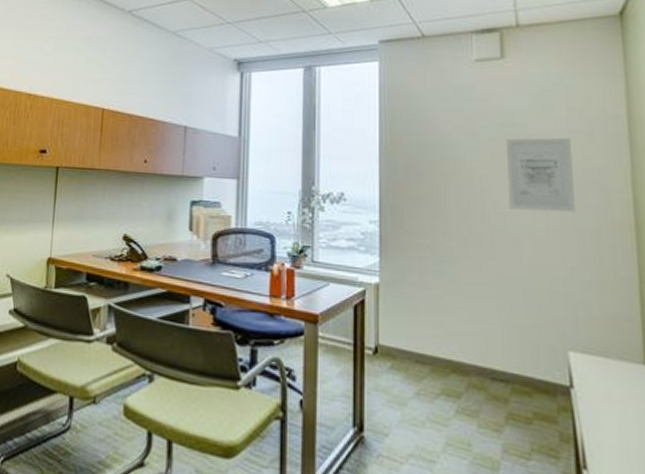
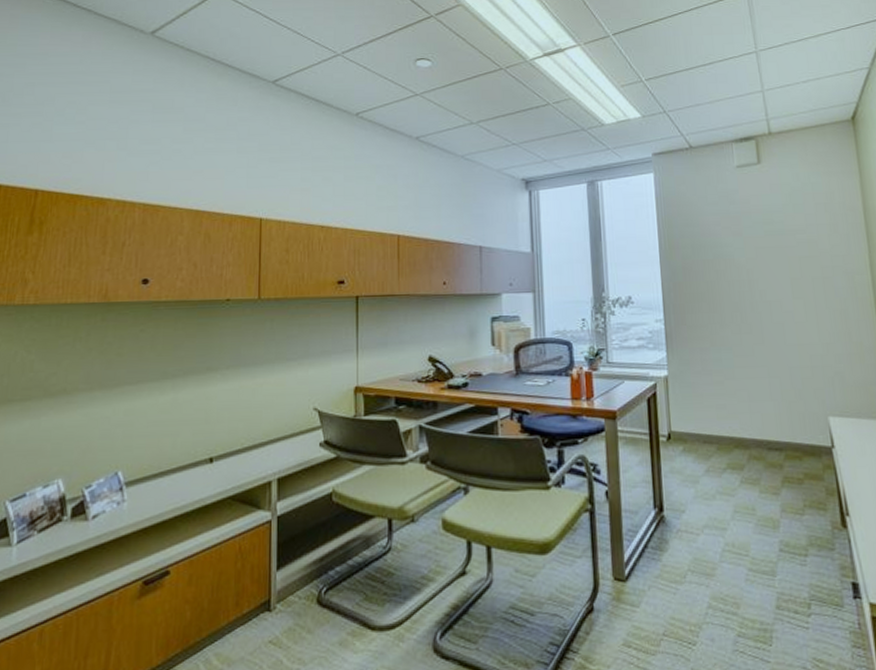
wall art: present [506,137,575,213] -> none [767,230,827,298]

